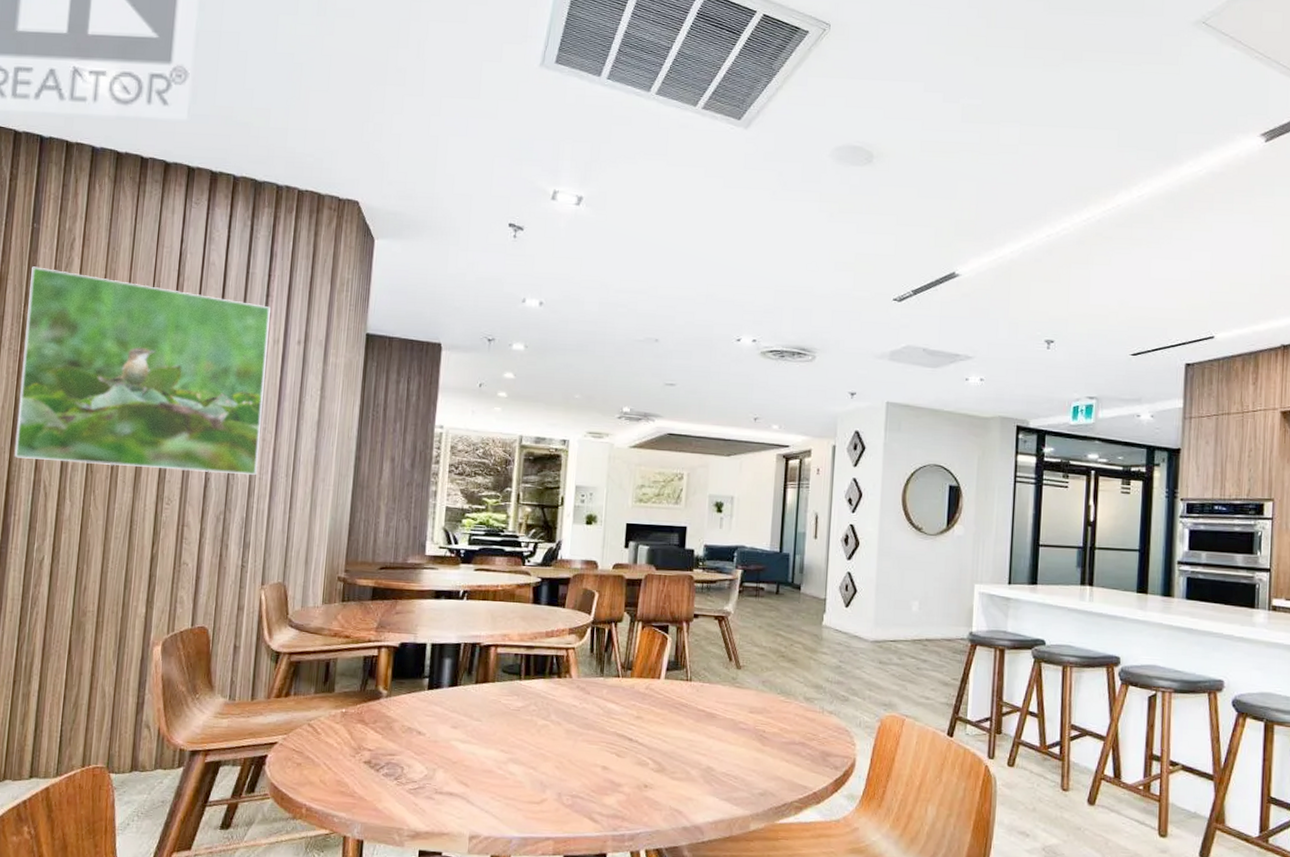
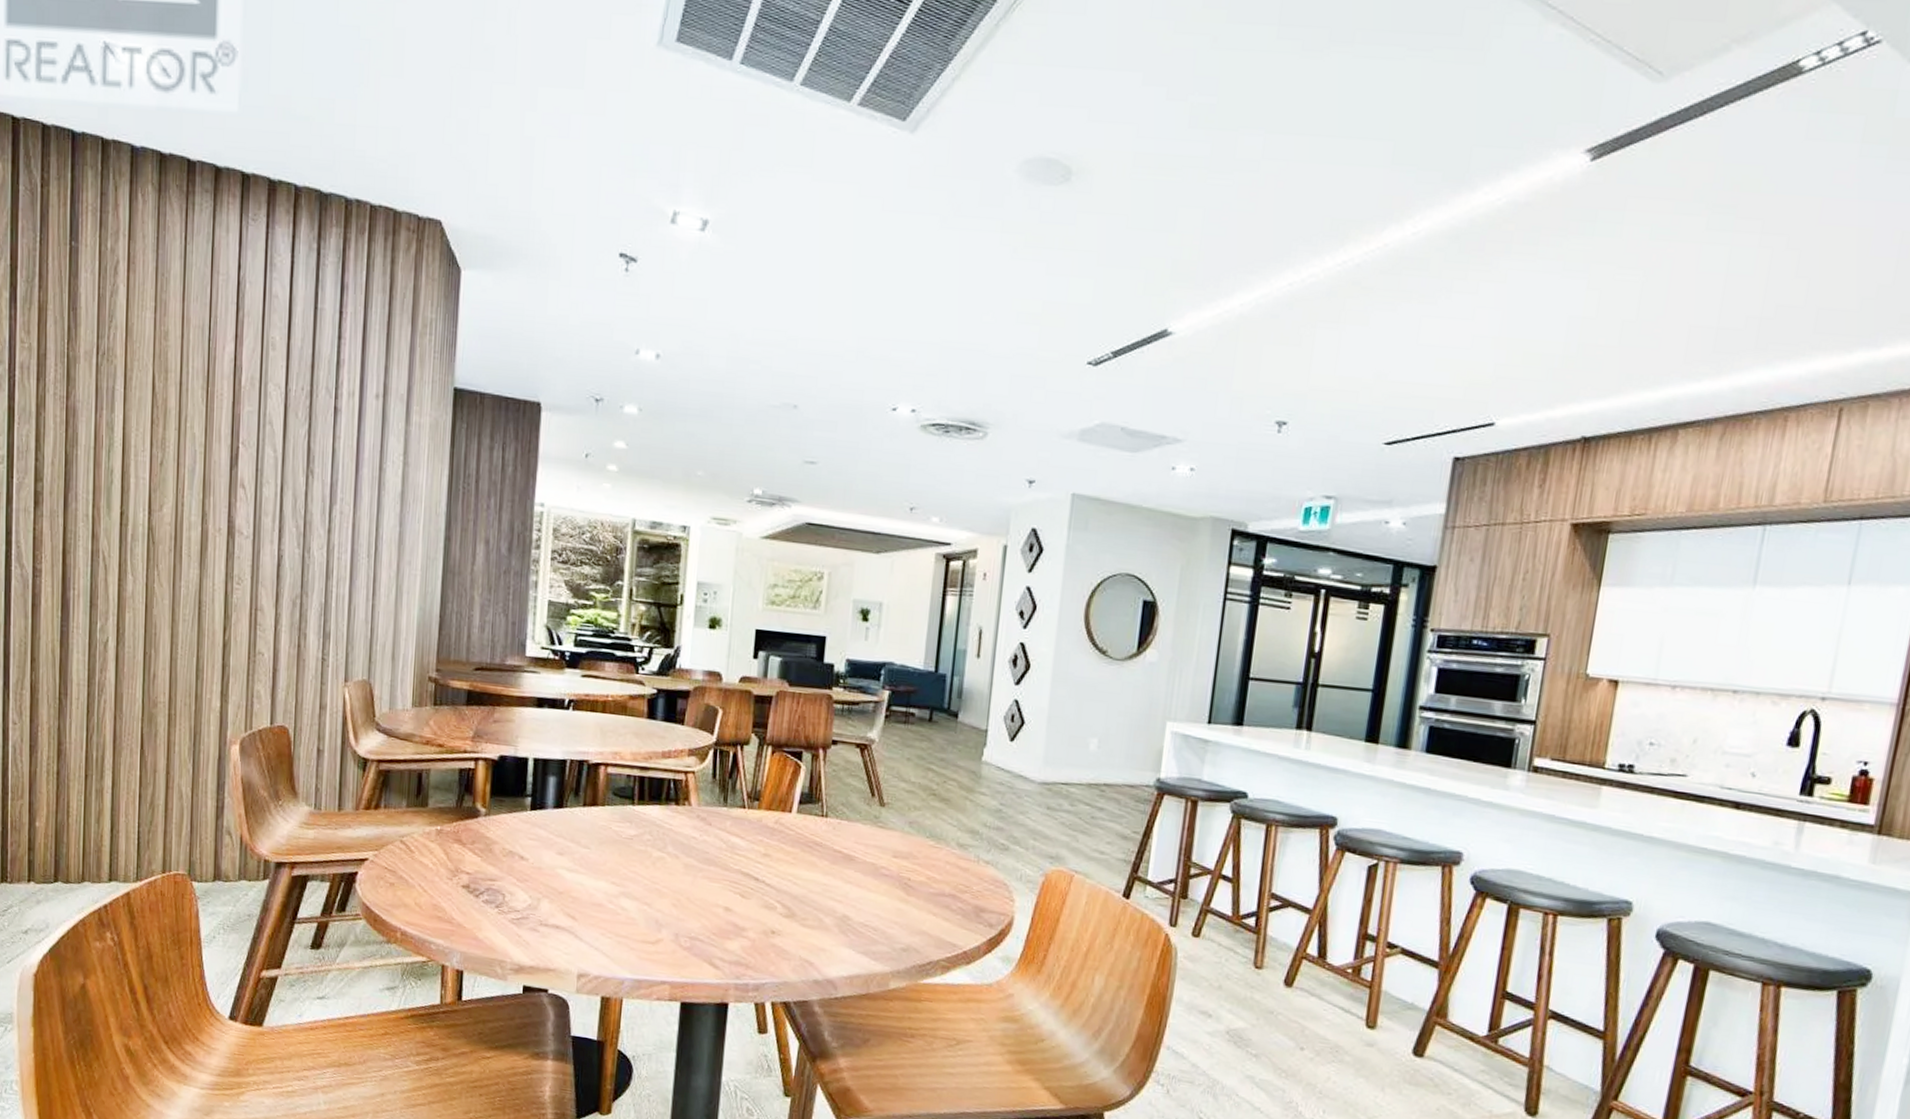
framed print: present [14,266,271,475] -> none [68,294,343,554]

